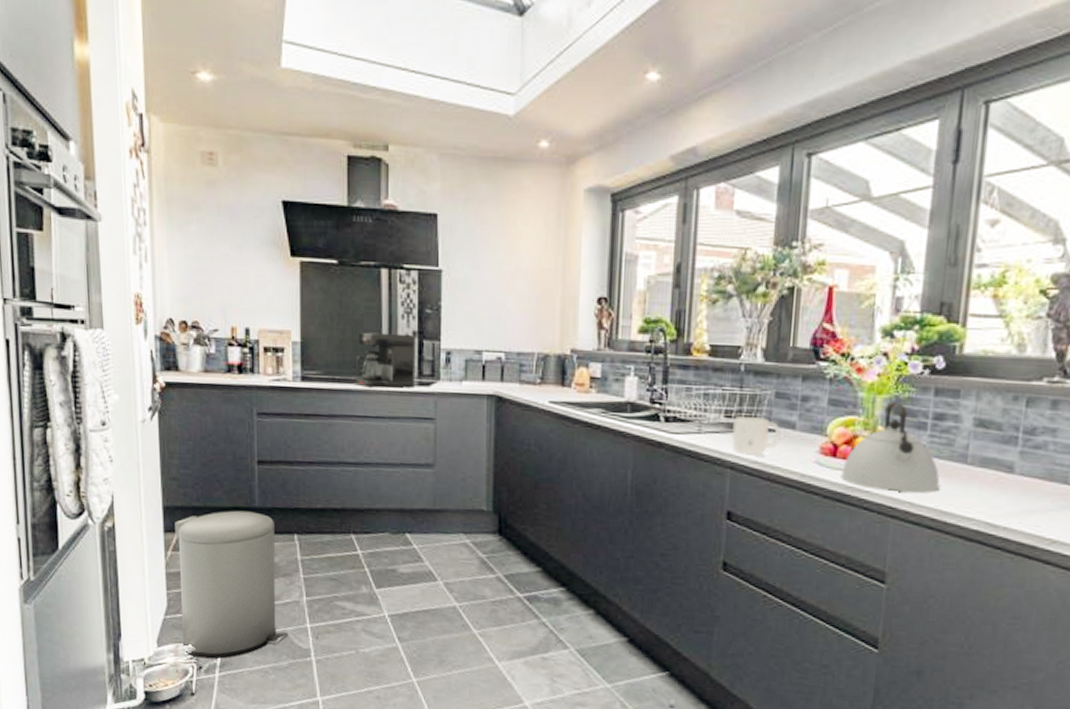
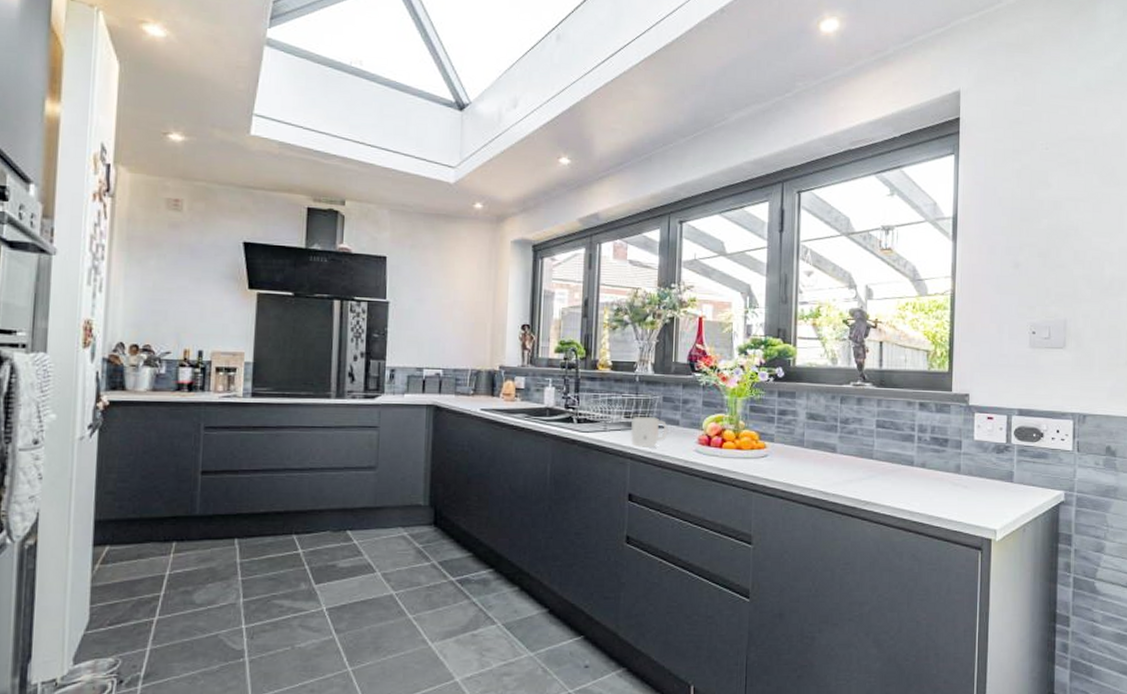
pedal bin: present [175,510,289,659] -> none [102,519,222,672]
coffee maker: present [353,332,416,389] -> none [302,353,364,402]
kettle: present [840,401,940,494] -> none [714,402,786,472]

